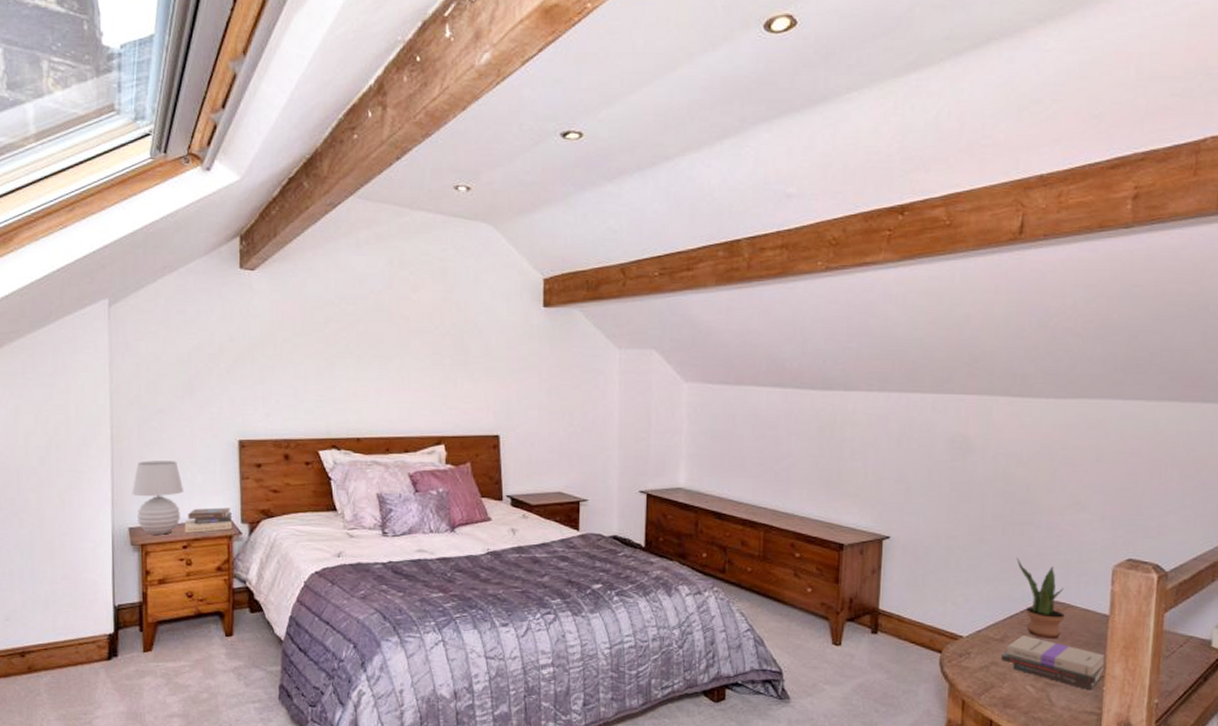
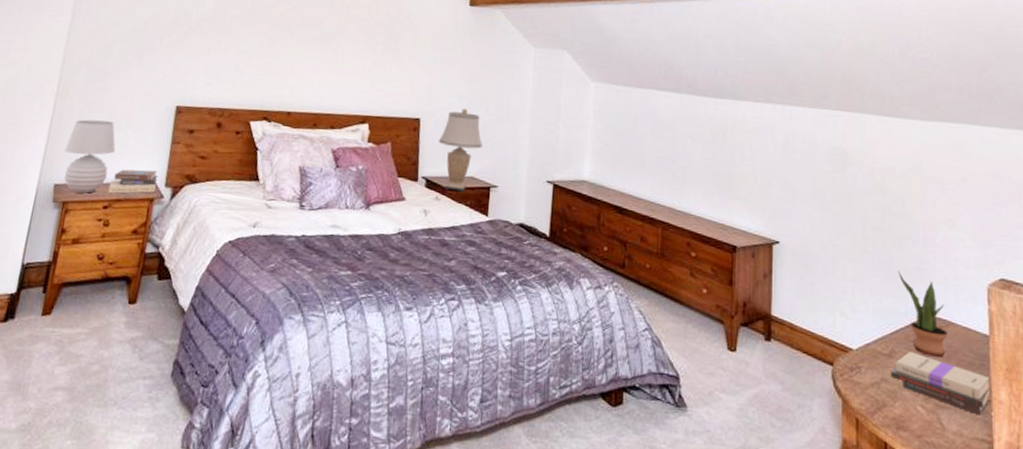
table lamp: none [520,421,570,509] -> present [438,109,483,193]

